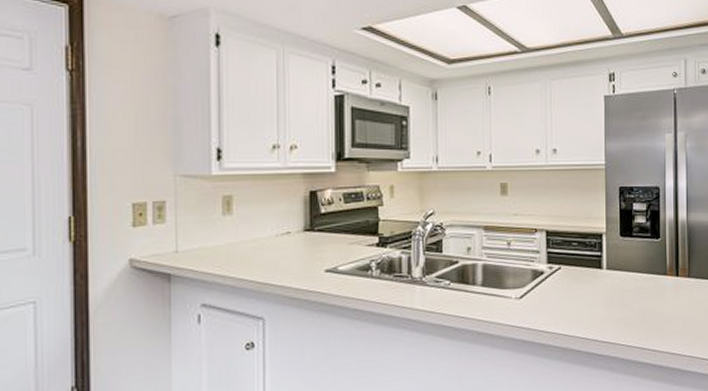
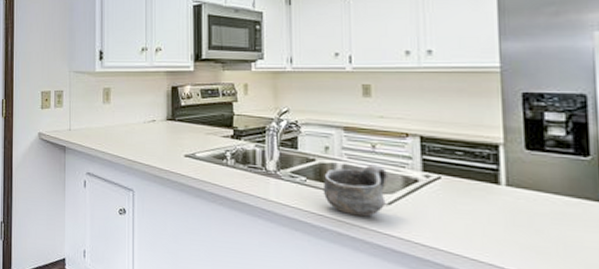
bowl: none [465,261,521,314] -> present [323,164,389,217]

